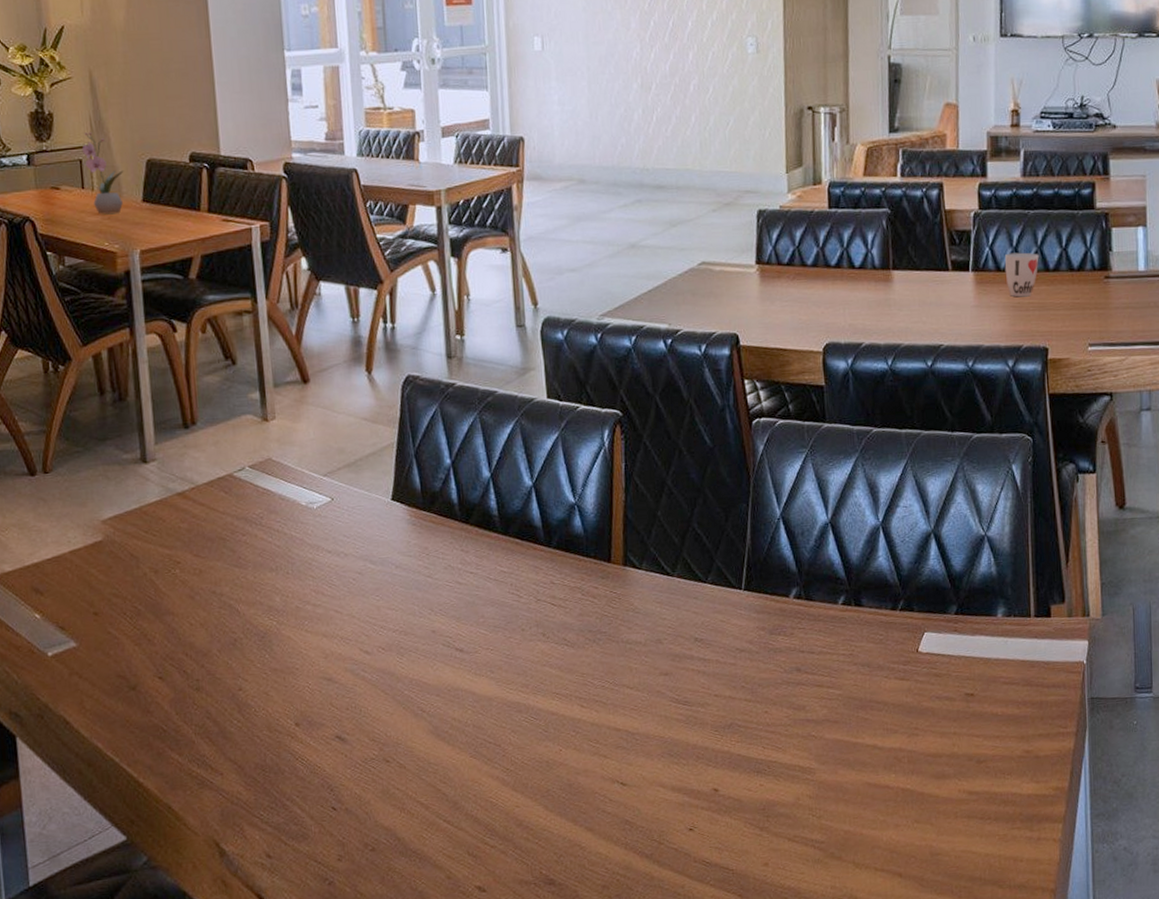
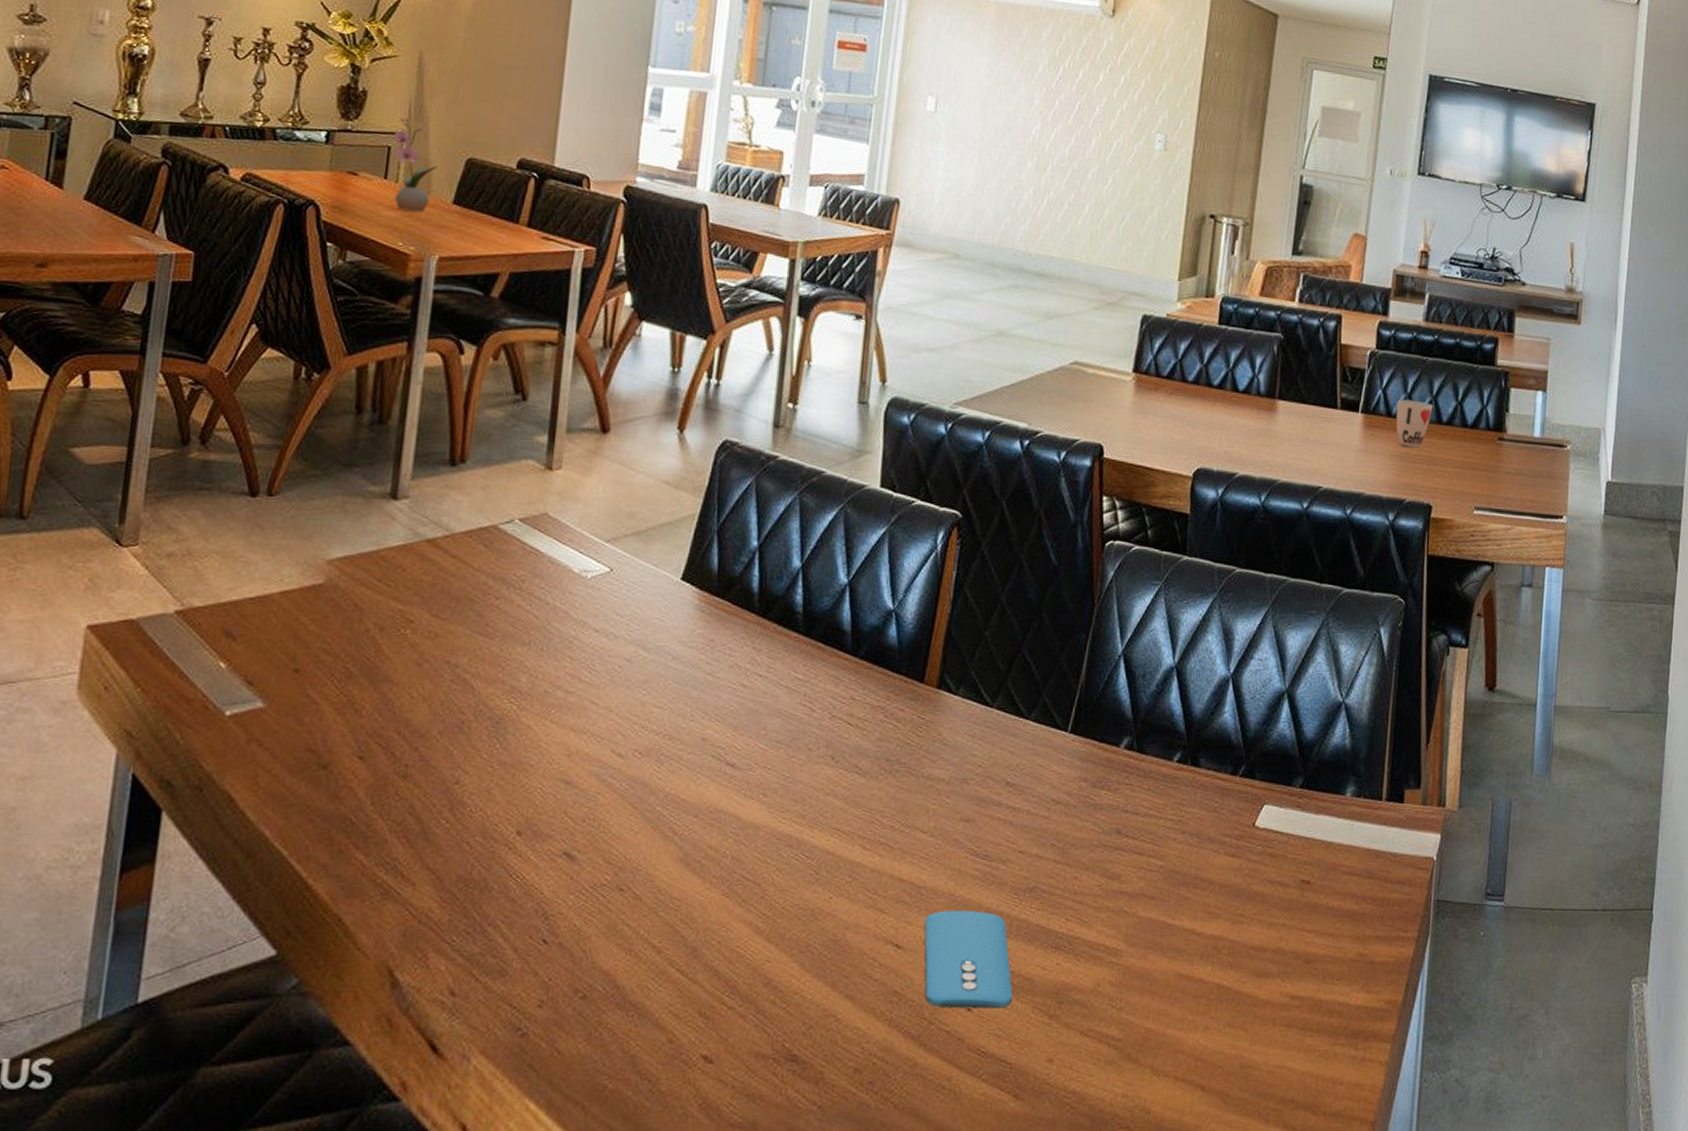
phone: none [643,748,727,830] -> present [924,910,1013,1009]

